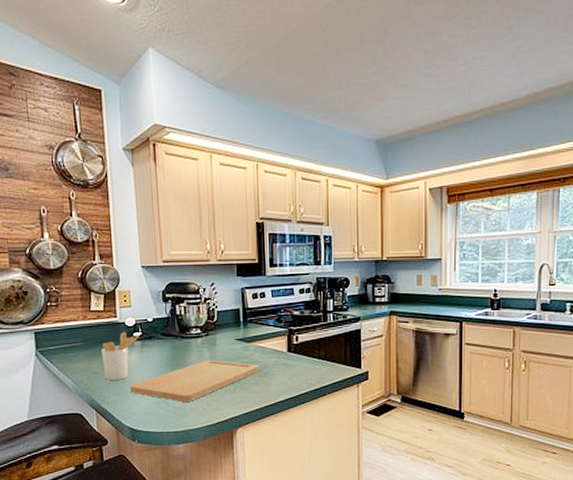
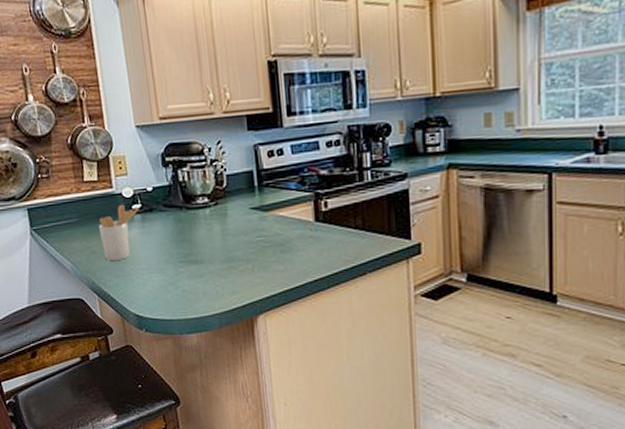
cutting board: present [130,360,259,402] -> none [133,234,281,284]

